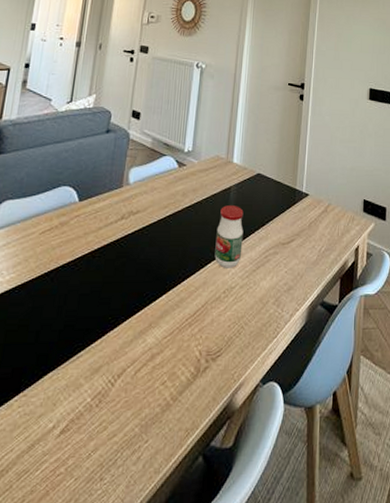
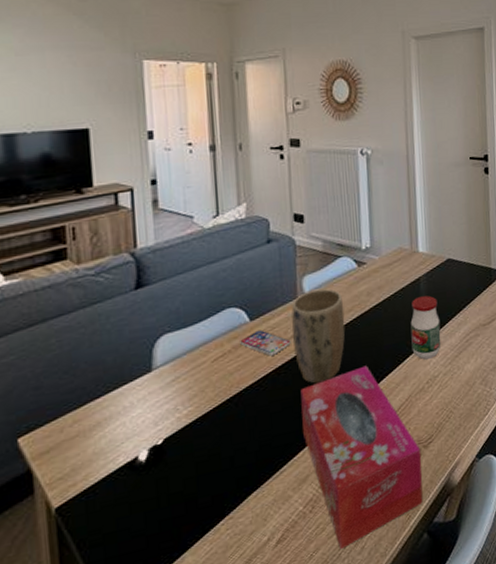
smartphone: none [65,211,110,238] -> present [239,330,291,356]
tissue box: none [104,264,209,454] -> present [300,365,423,549]
plant pot: none [111,182,161,273] -> present [291,288,346,384]

